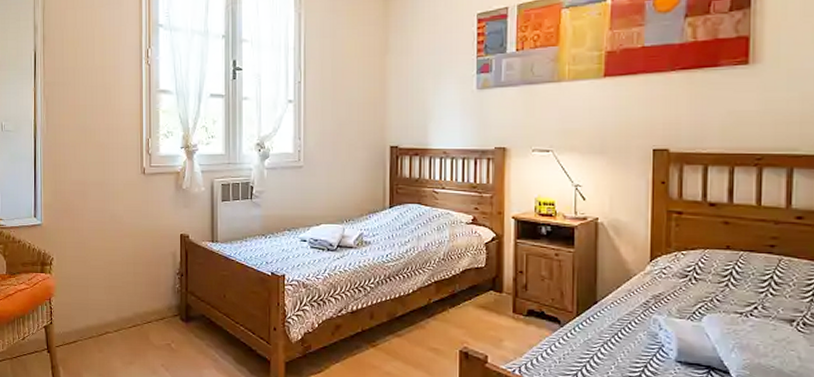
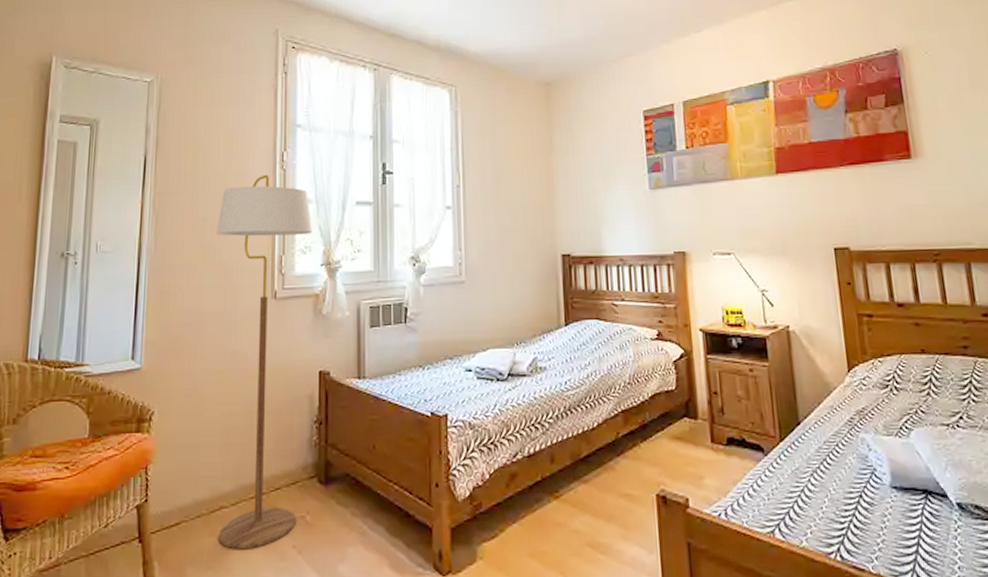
floor lamp: none [94,68,173,364] -> present [216,174,312,550]

